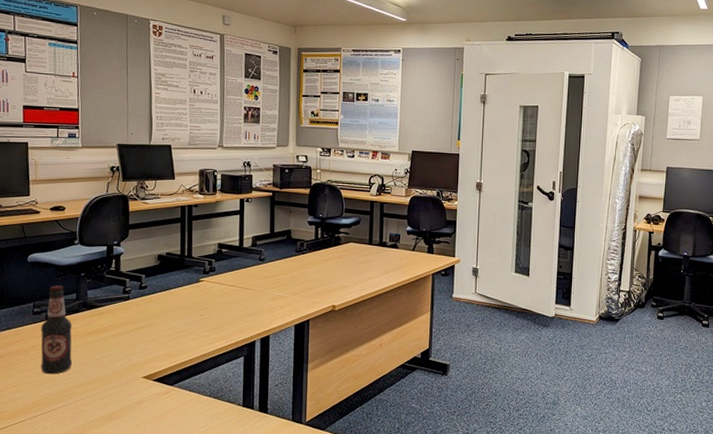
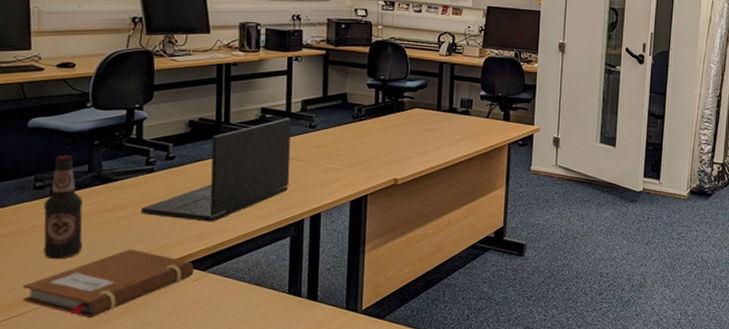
notebook: none [24,366,163,425] -> present [22,249,194,318]
laptop: none [119,252,244,343] -> present [140,117,291,222]

